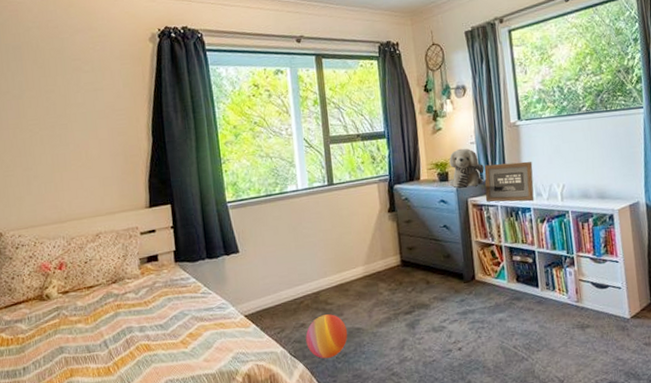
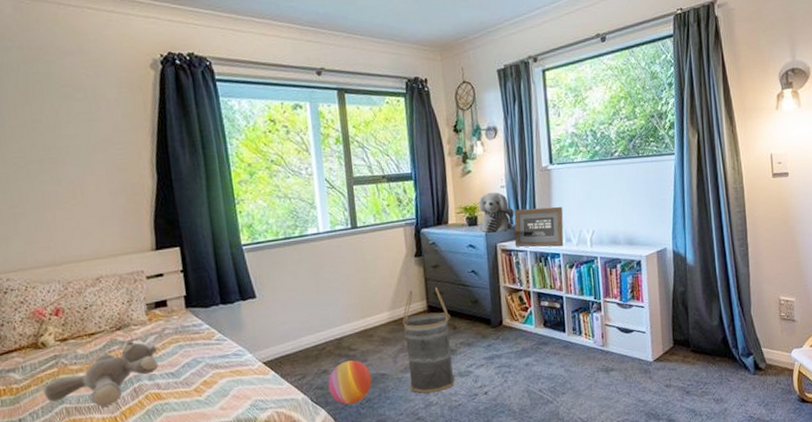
stuffed bear: none [46,294,149,357] -> present [43,341,159,407]
basket: none [377,241,429,349] -> present [402,286,455,394]

